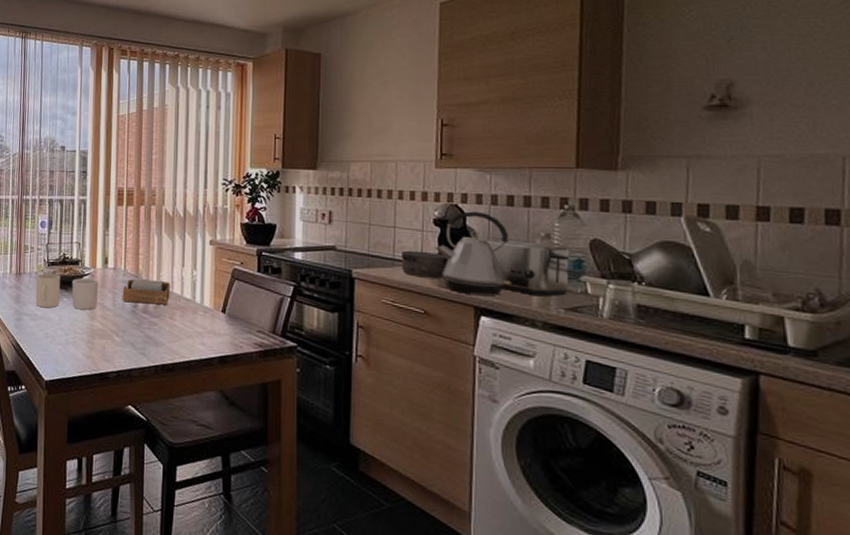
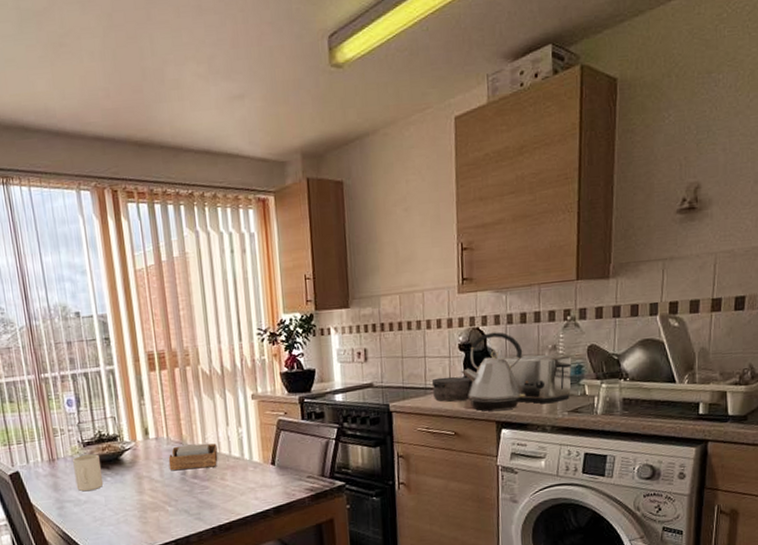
mug: present [71,278,98,310] -> none [112,452,144,487]

